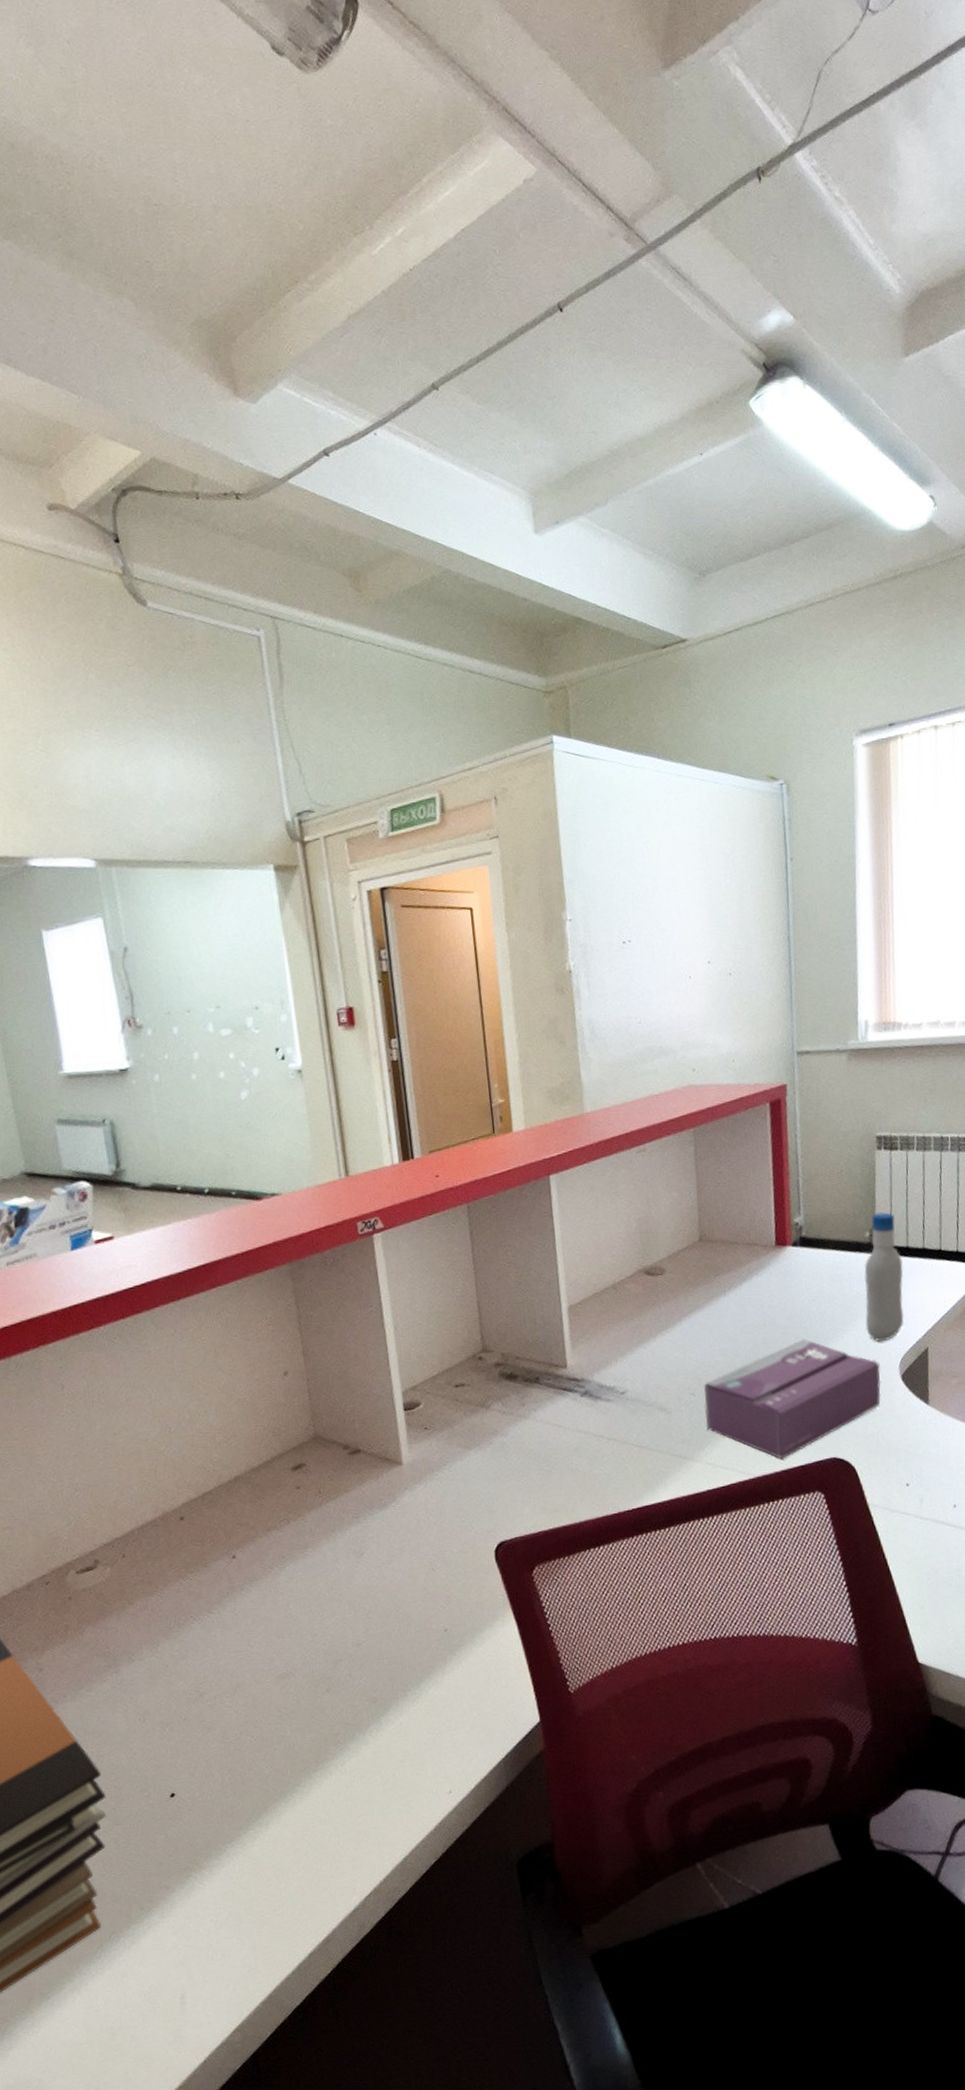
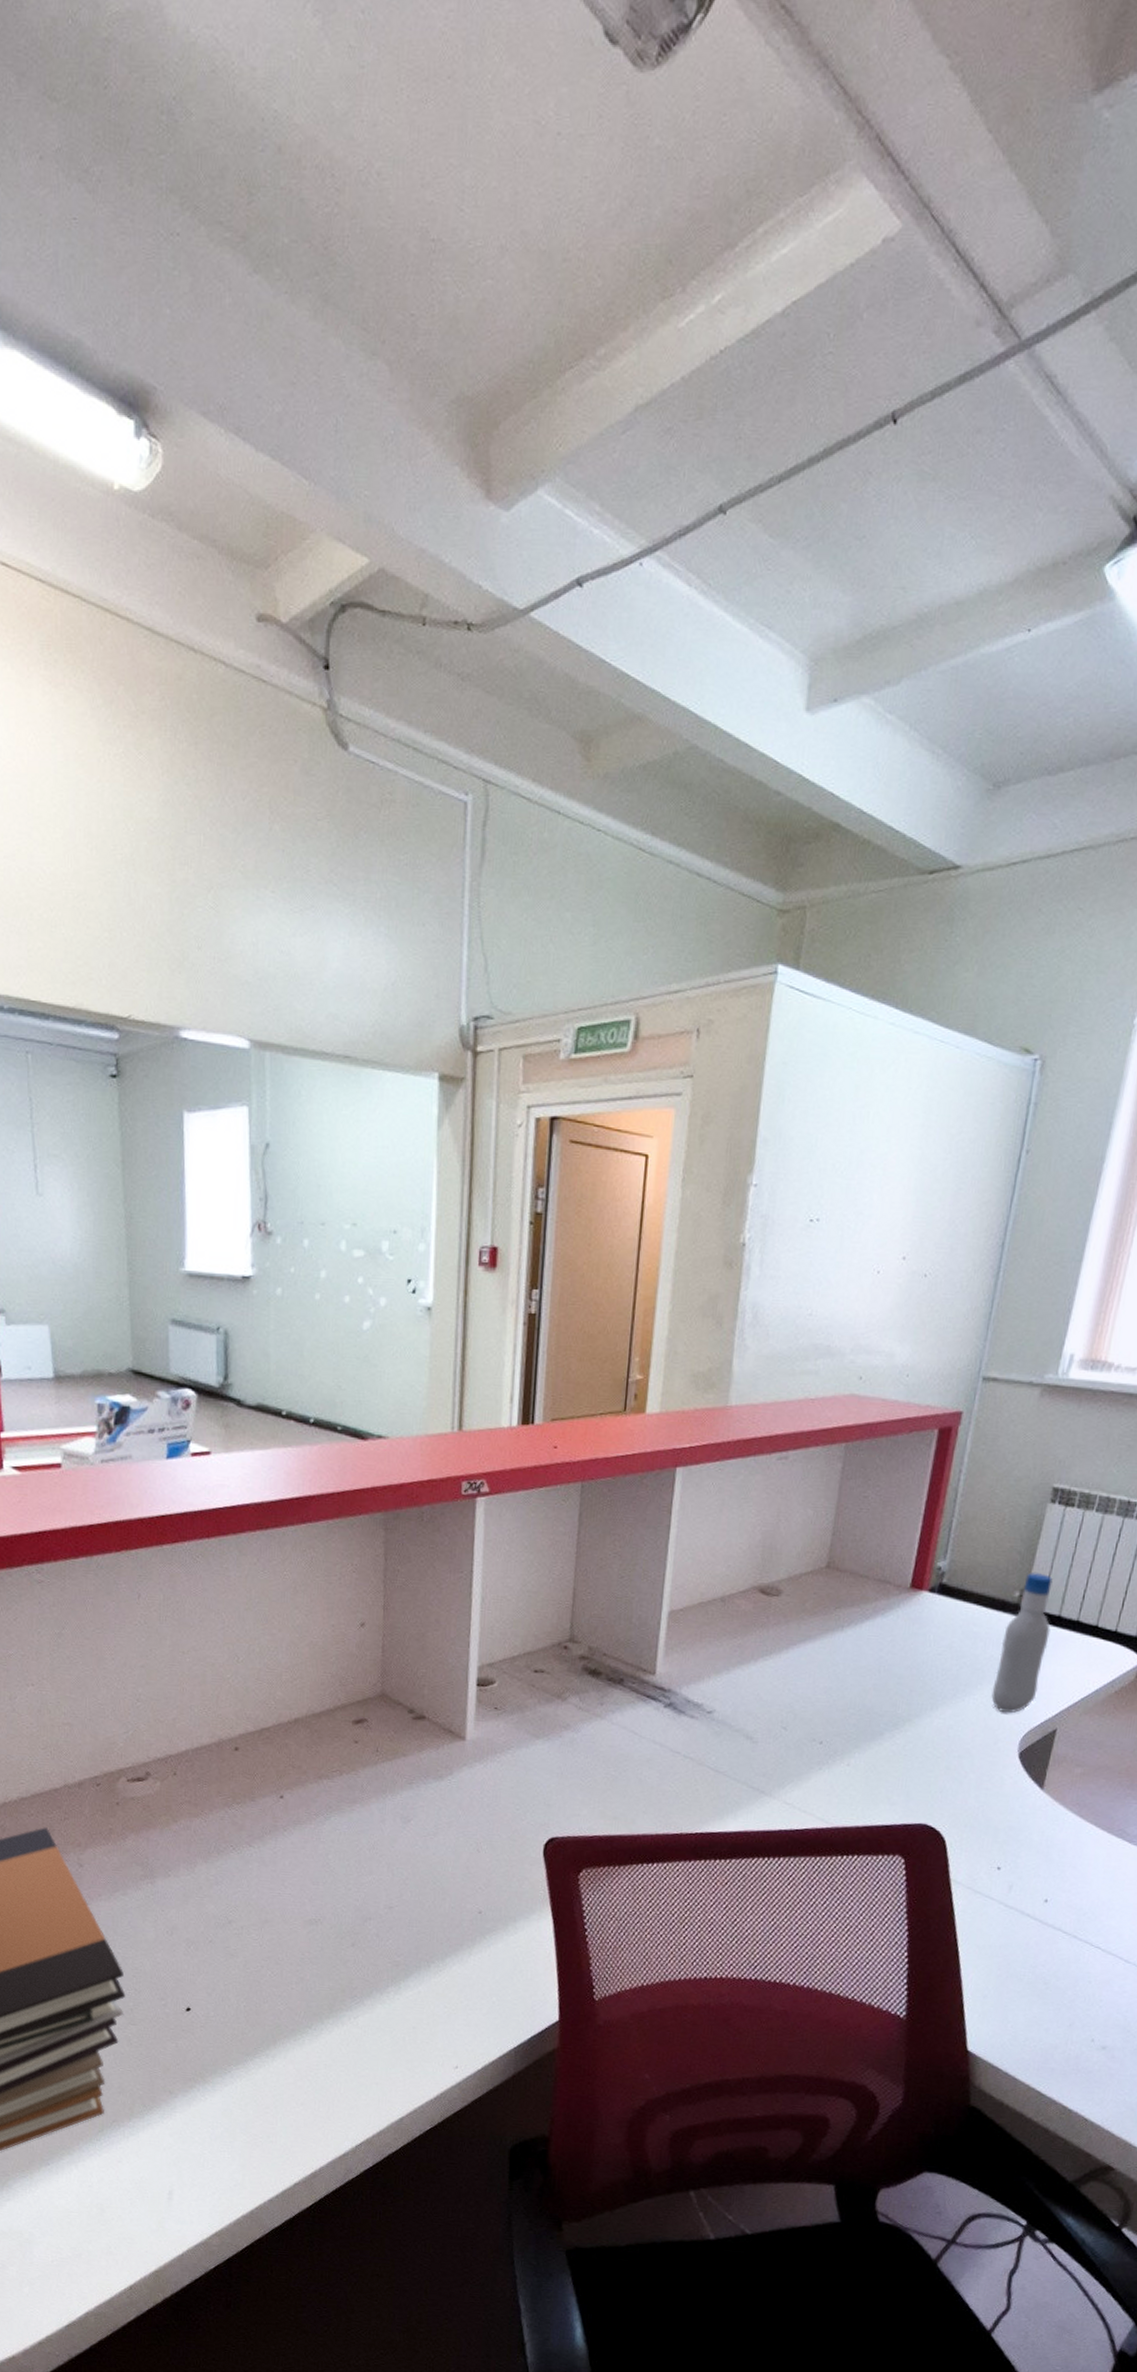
tissue box: present [703,1339,881,1459] -> none [791,1693,998,1815]

